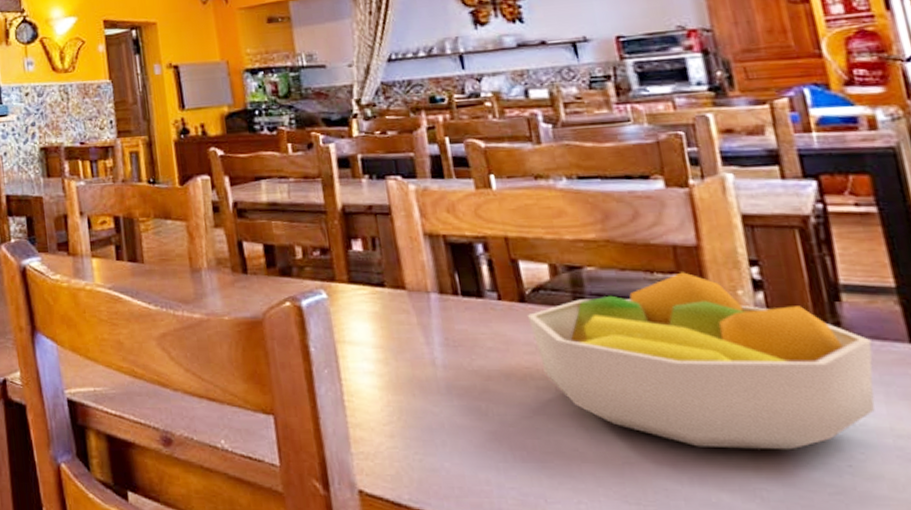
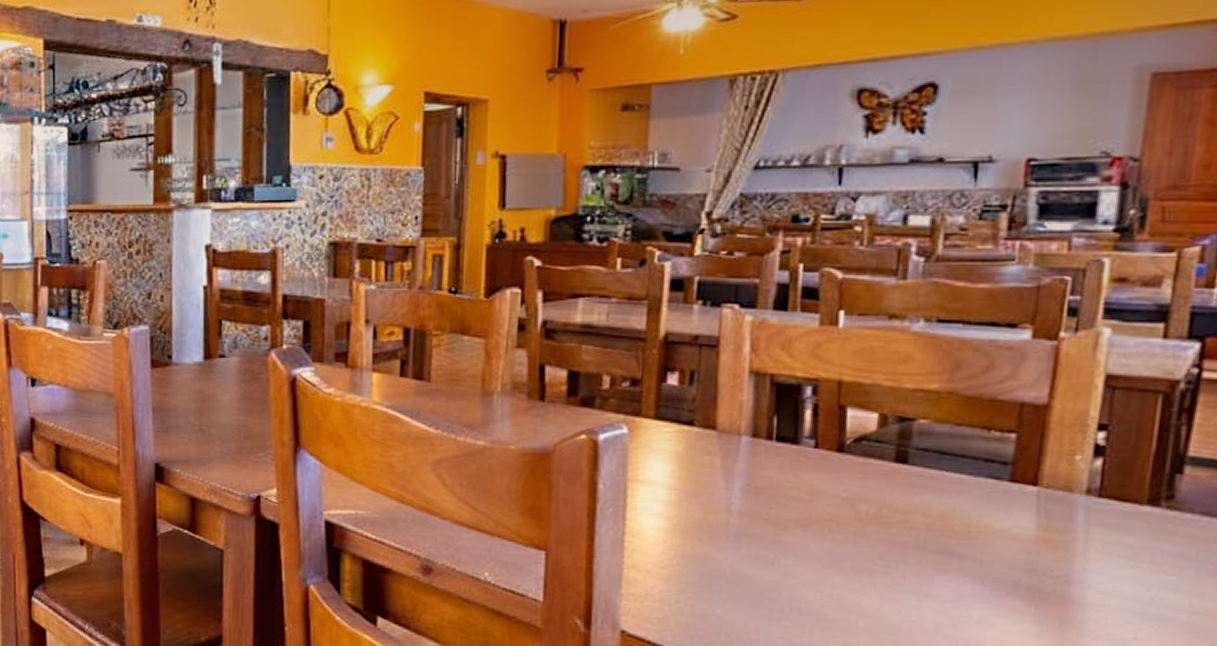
fruit bowl: present [526,272,875,450] -> none [841,432,1201,620]

